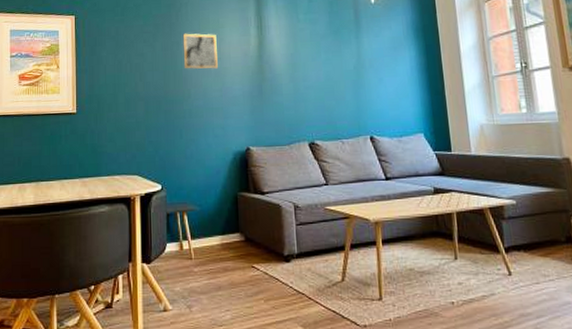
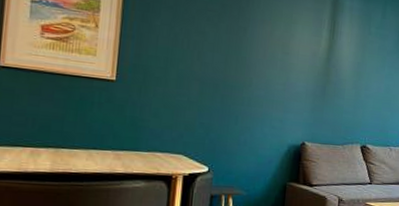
wall art: present [182,33,218,69] -> none [248,20,288,63]

